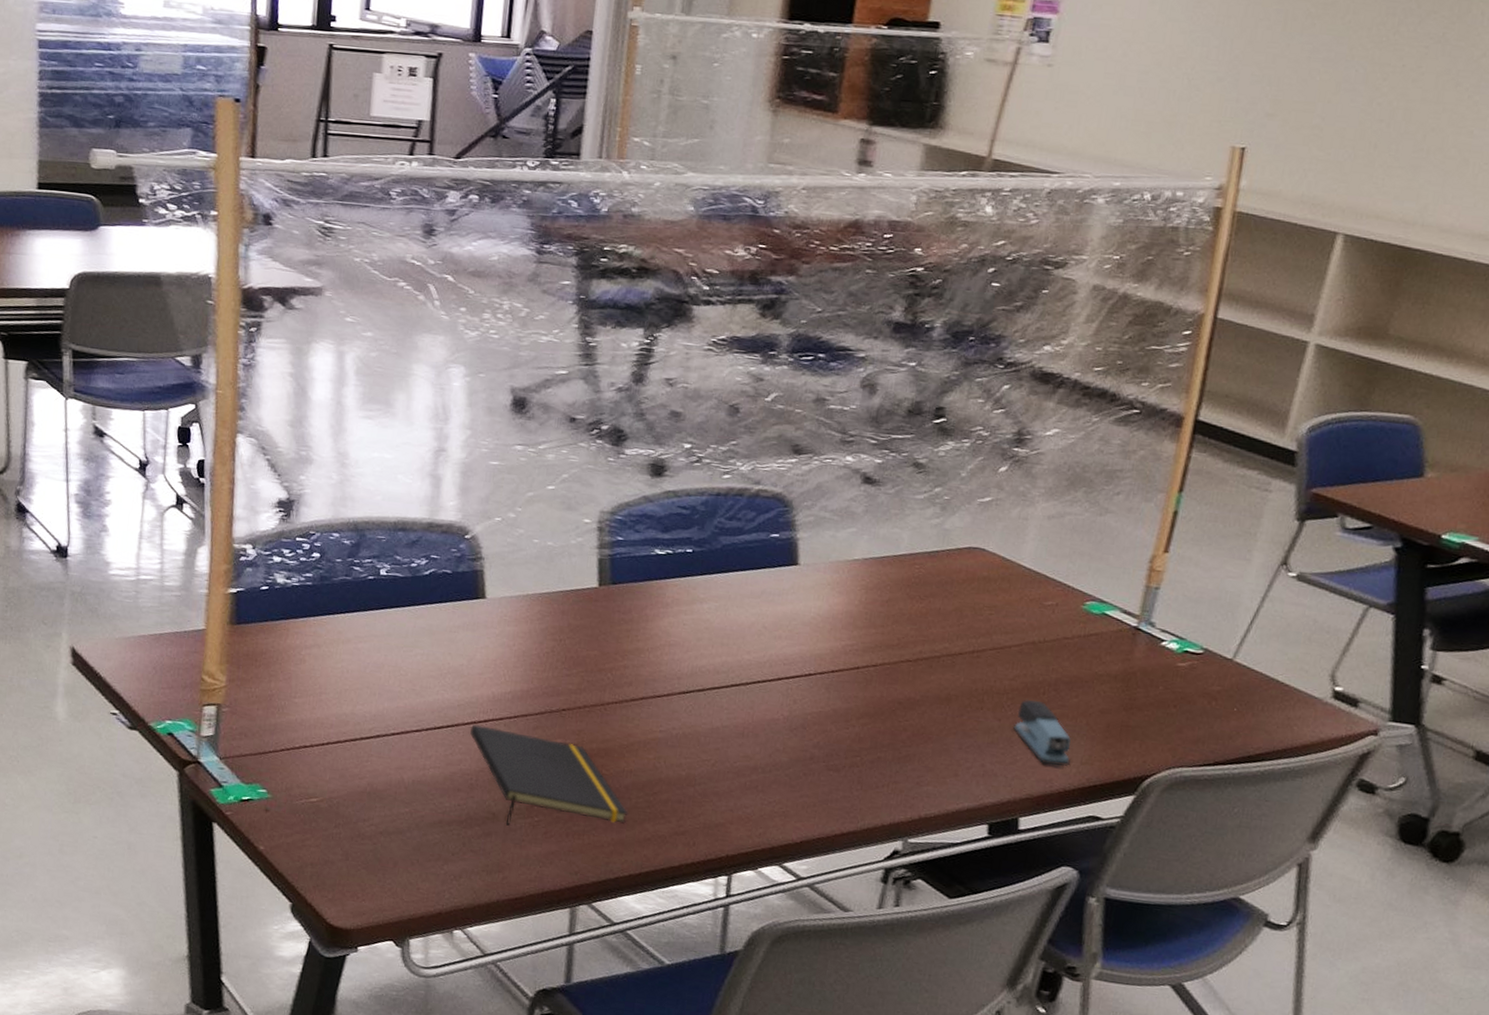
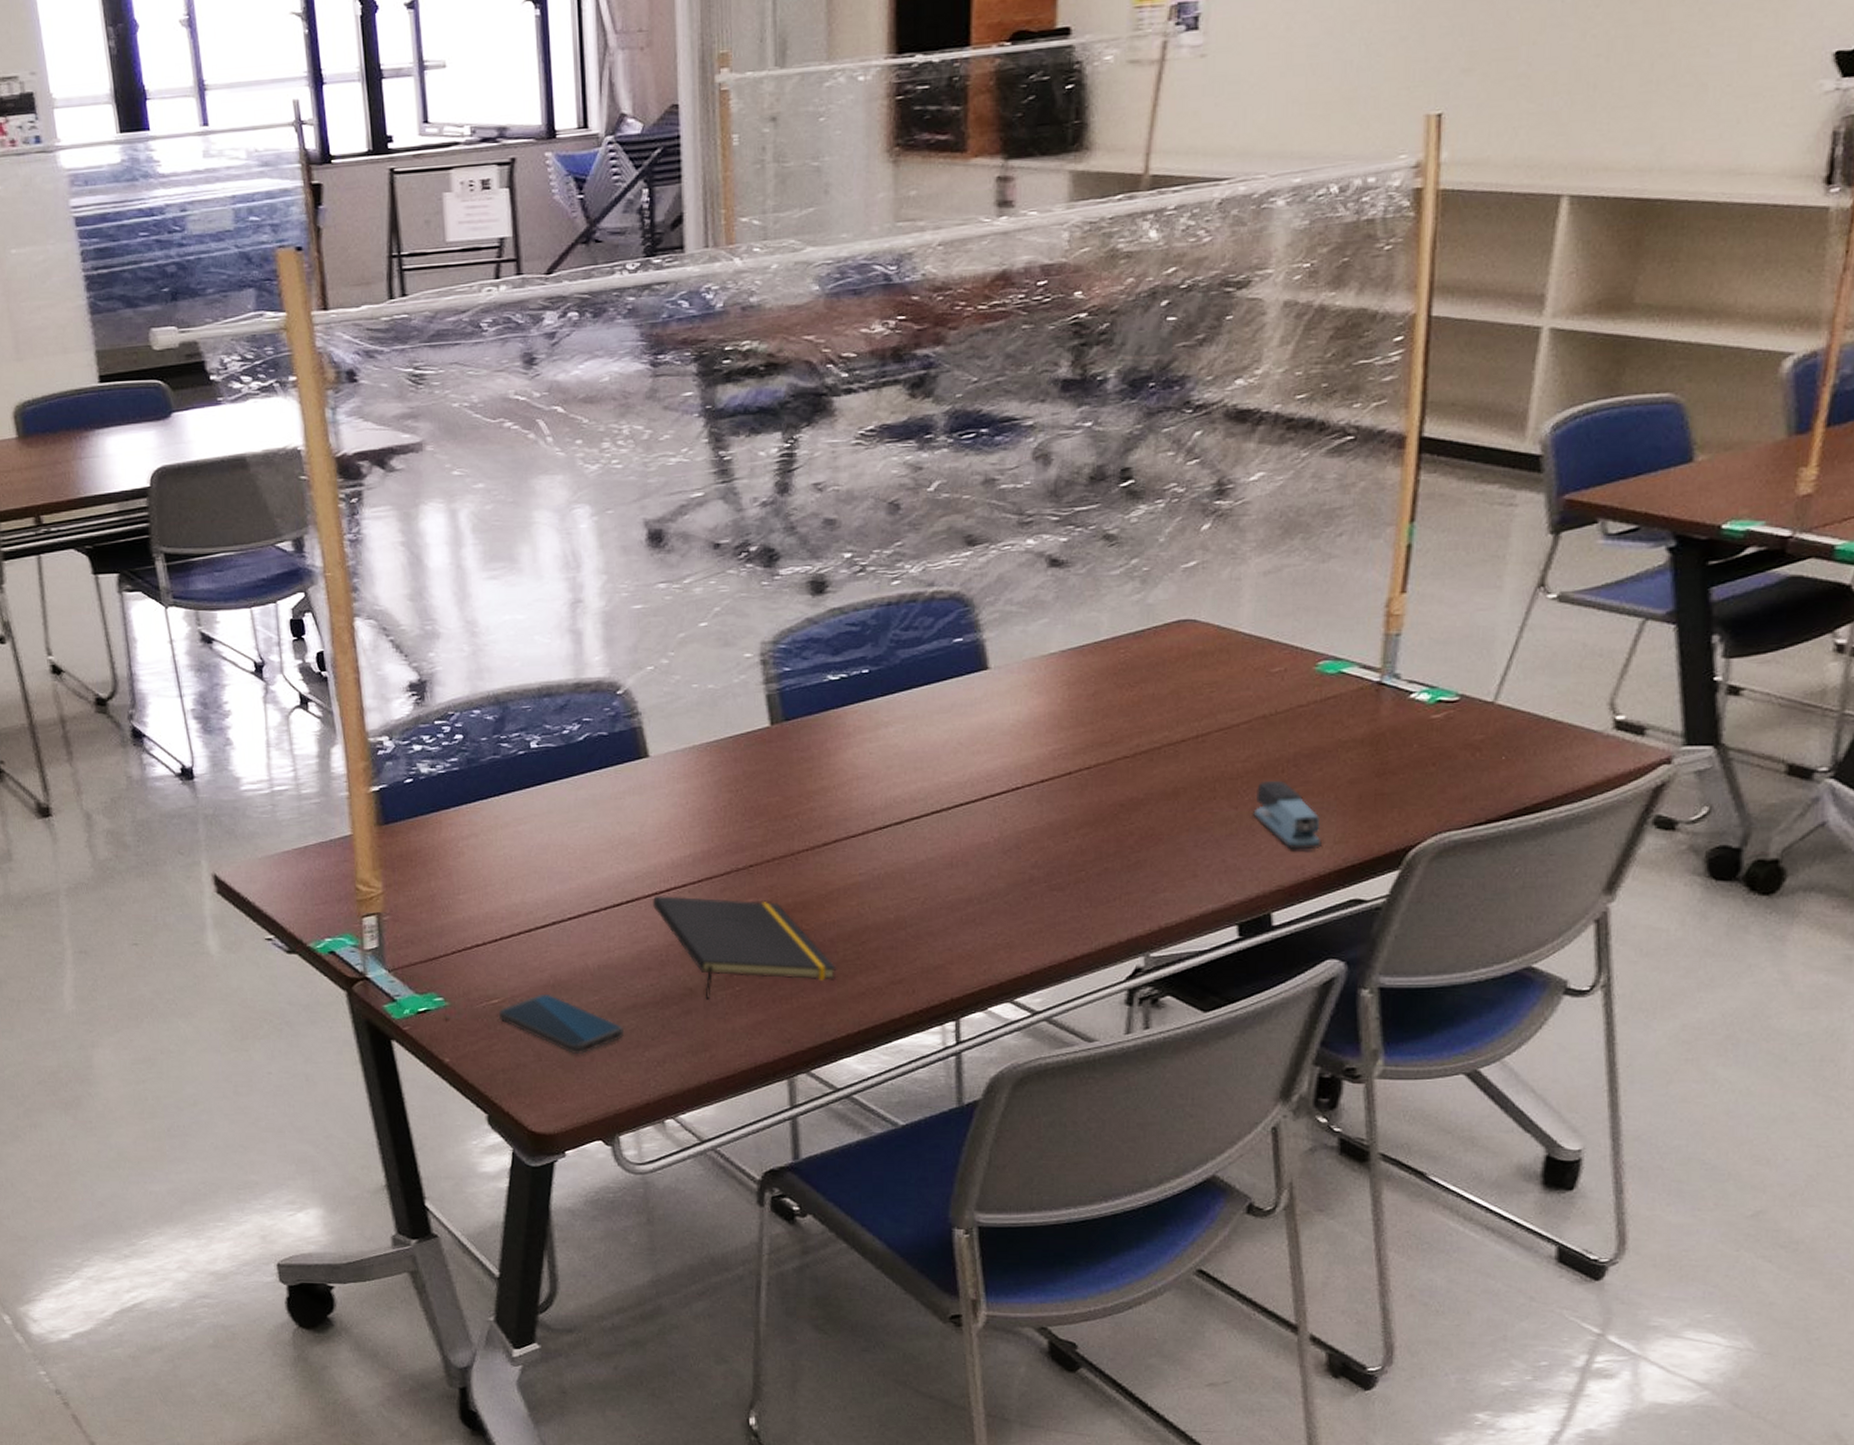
smartphone: none [315,799,428,859] -> present [498,993,624,1054]

